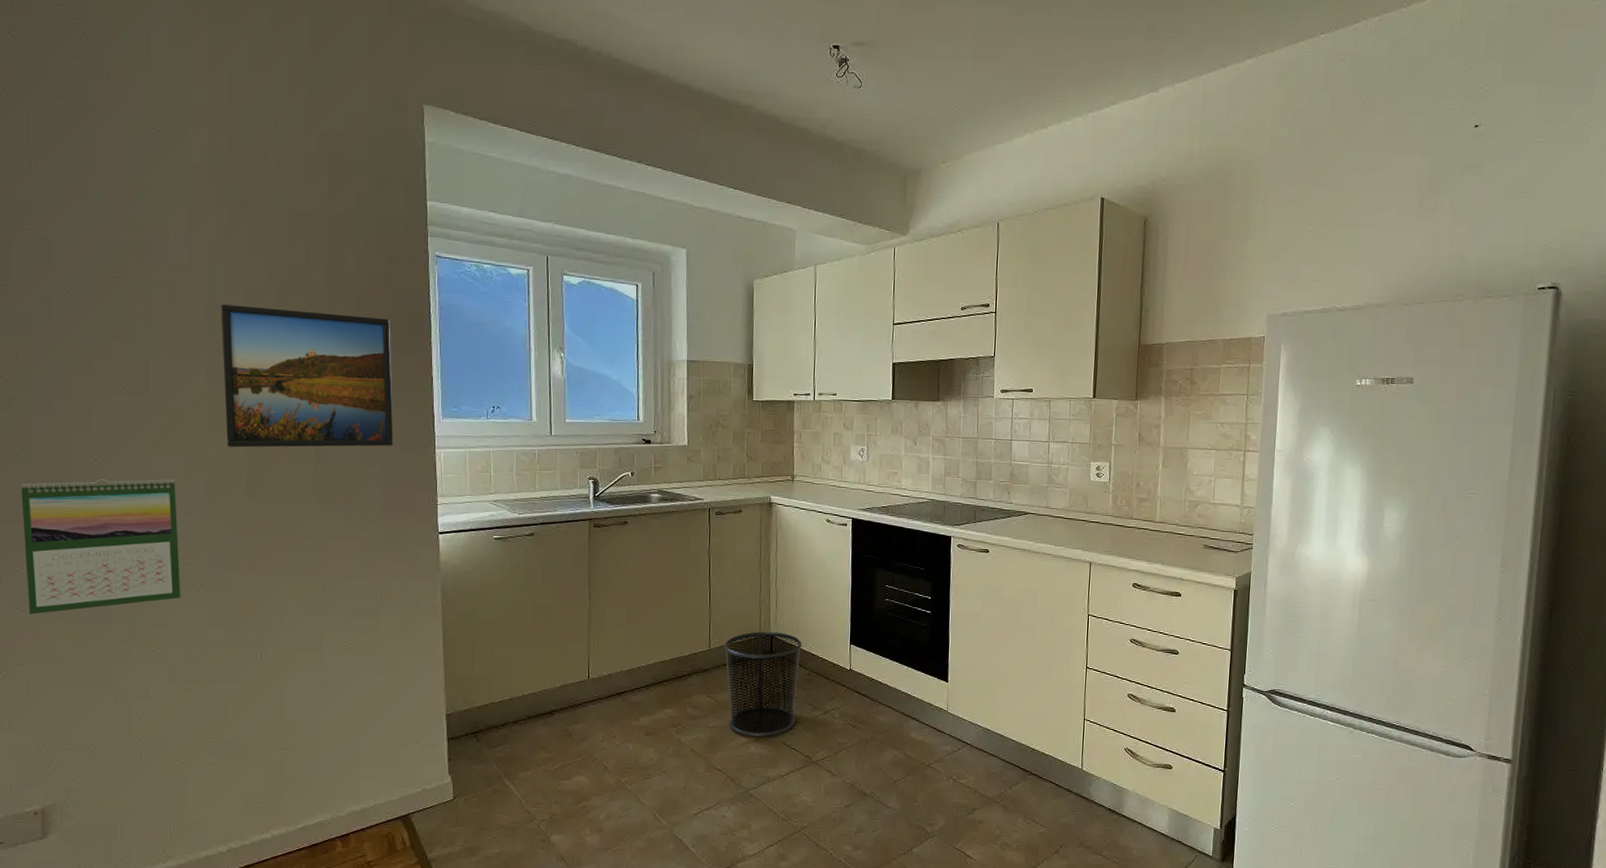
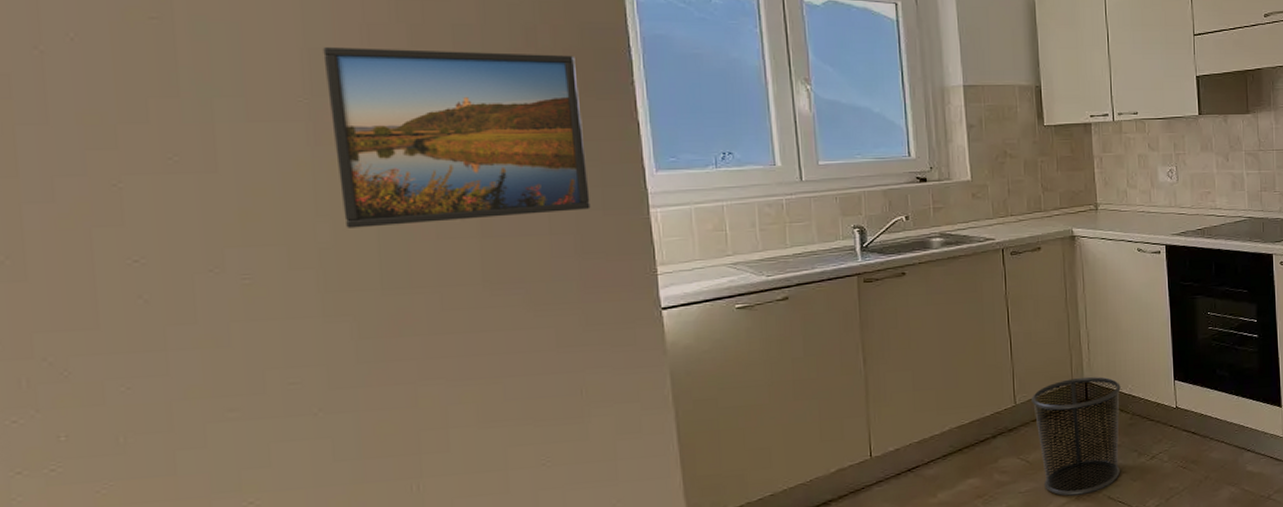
calendar: present [21,478,181,615] -> none [11,276,289,480]

